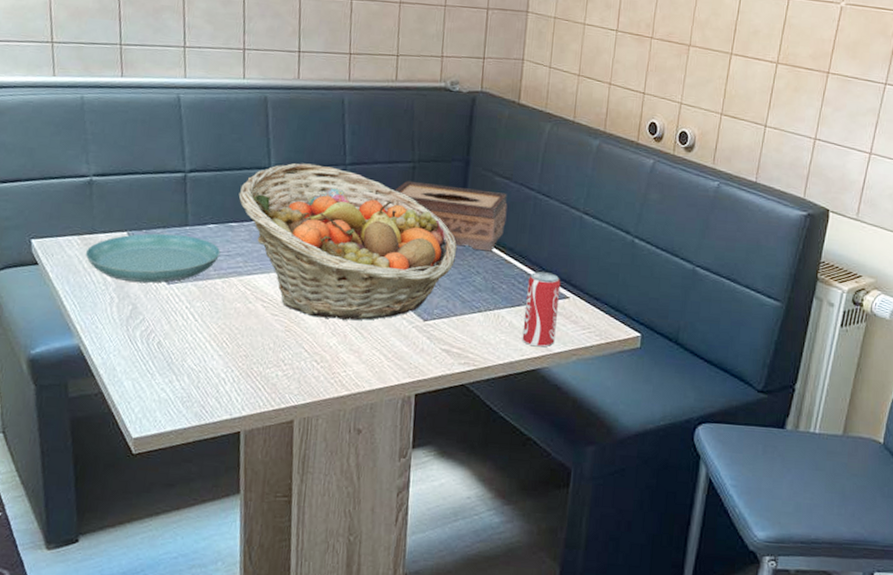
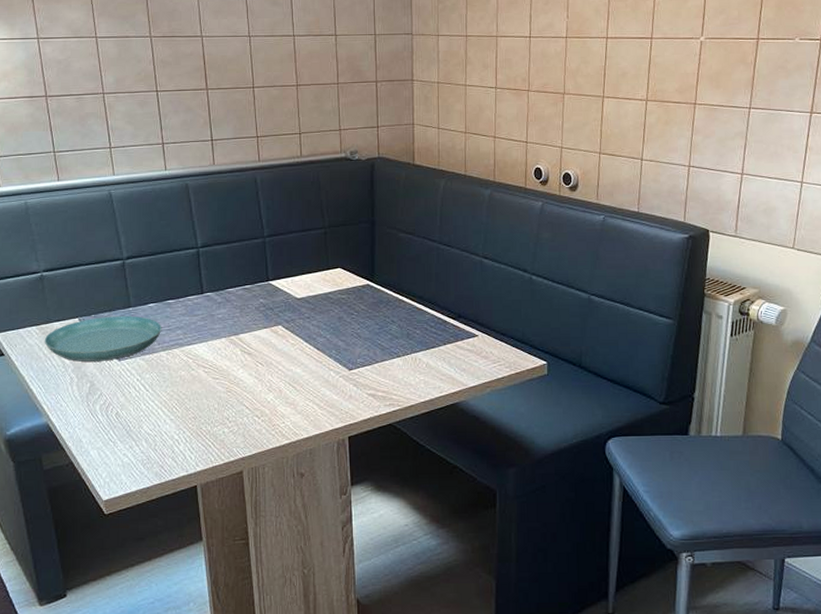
fruit basket: present [238,163,458,321] -> none [172,240,372,377]
tissue box: present [394,180,508,252] -> none [310,245,413,302]
beverage can: present [522,271,561,348] -> none [439,315,470,383]

